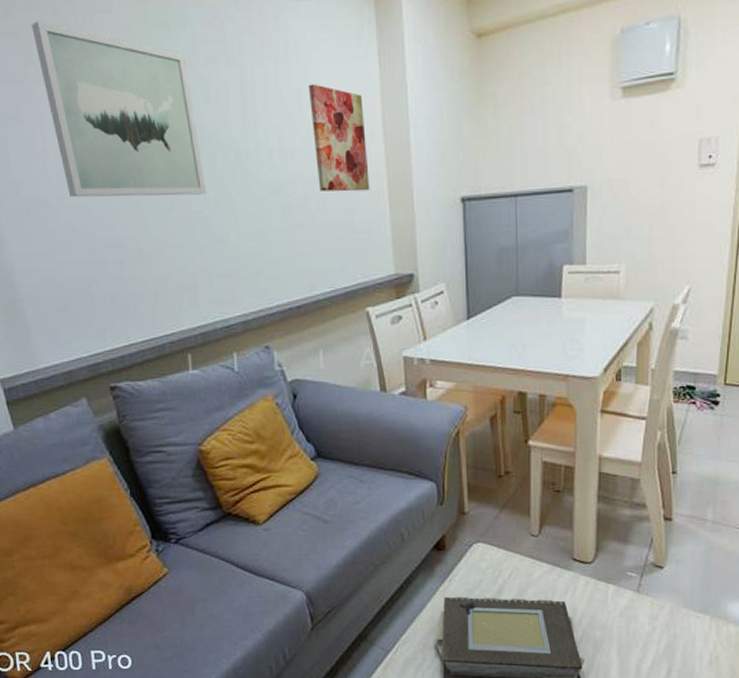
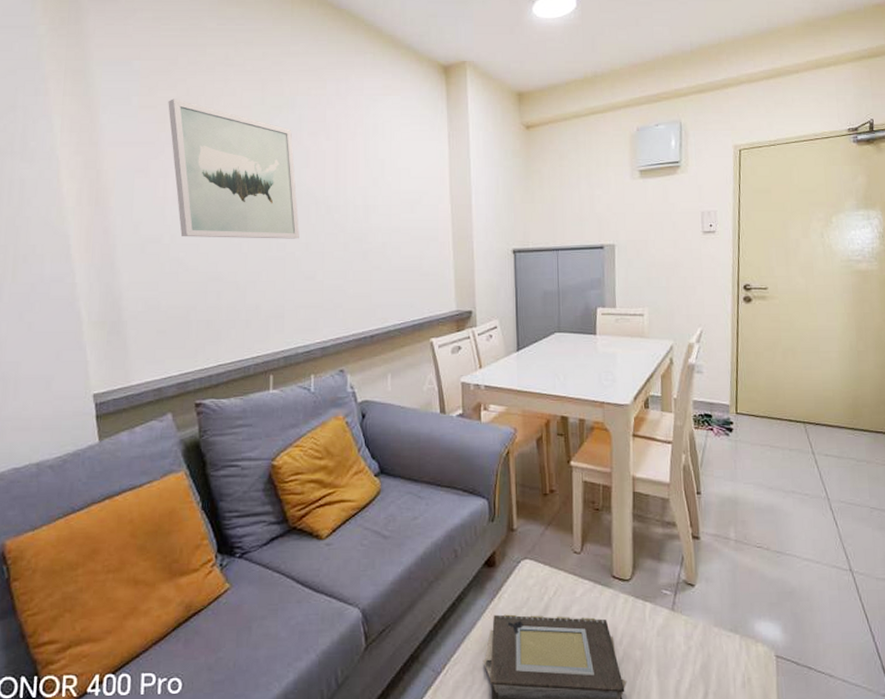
wall art: present [309,84,370,192] -> none [391,157,437,242]

